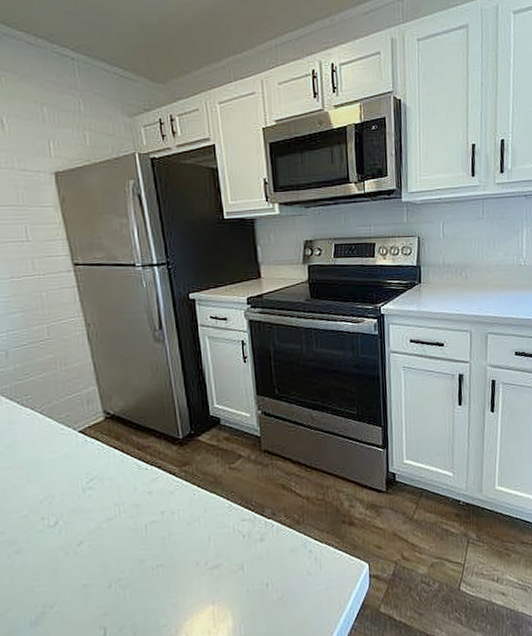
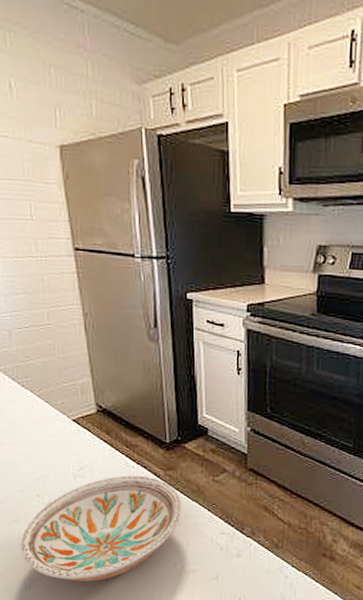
bowl: none [24,476,201,607] -> present [21,475,182,582]

